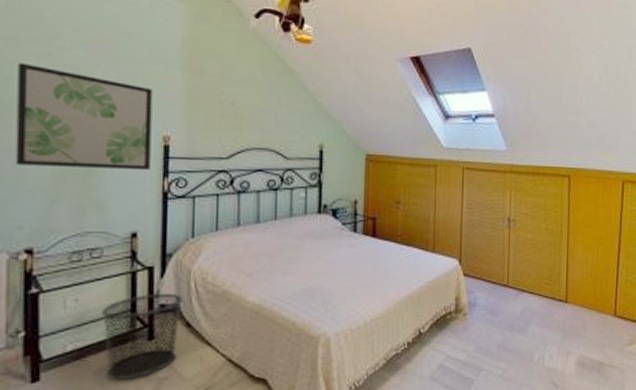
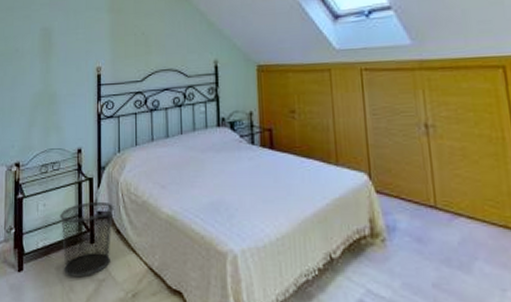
wall art: present [15,62,153,171] -> none [10,24,89,99]

